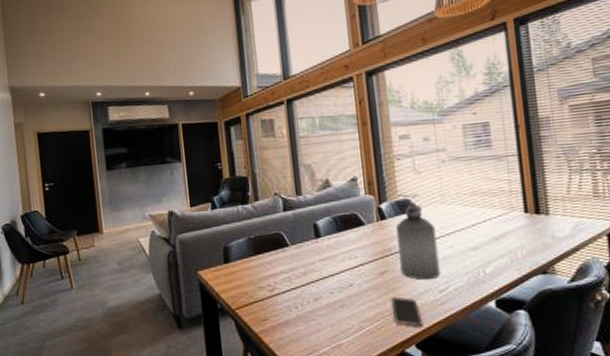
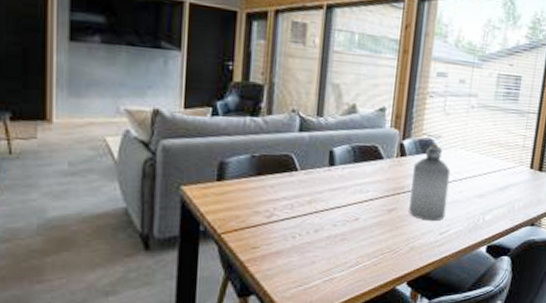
smartphone: present [391,296,423,327] -> none [392,235,419,266]

